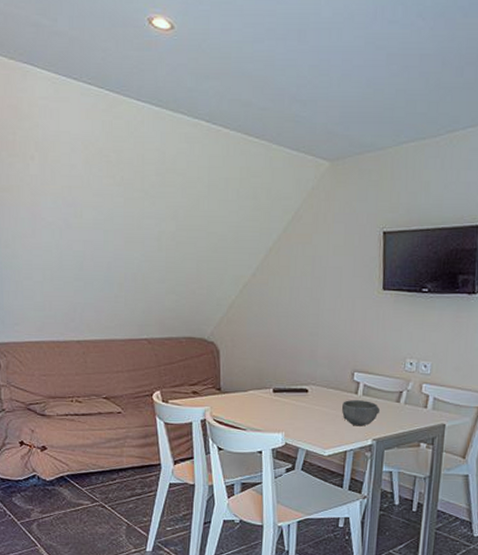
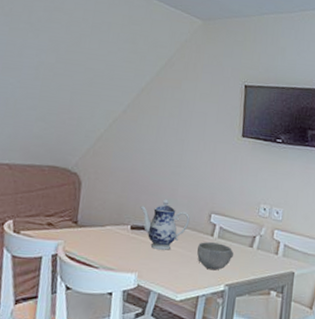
teapot: none [280,361,332,410] -> present [140,199,190,250]

